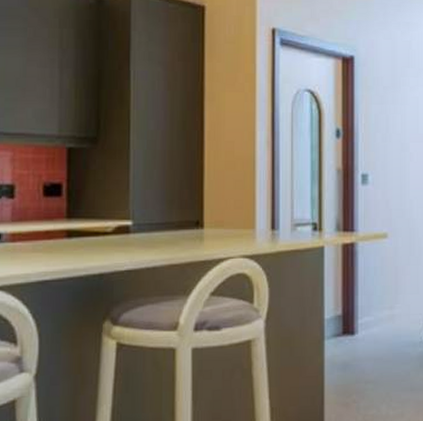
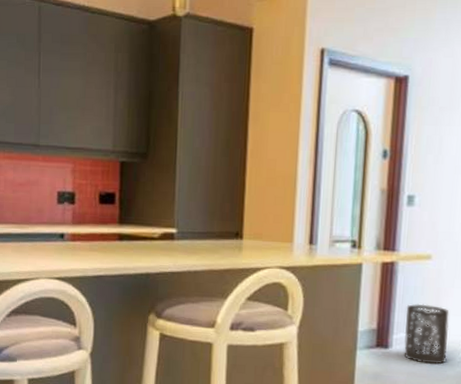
trash can: none [368,284,409,347] -> present [404,303,450,364]

